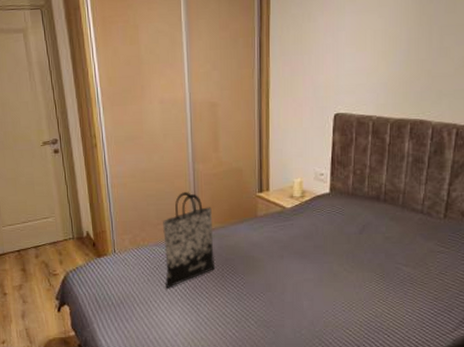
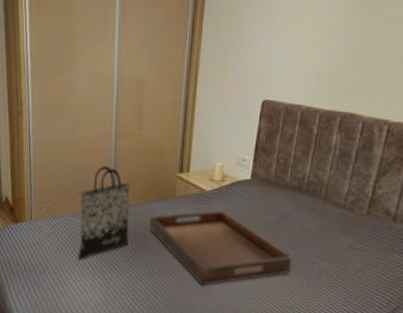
serving tray: none [234,226,377,303] -> present [149,210,292,286]

